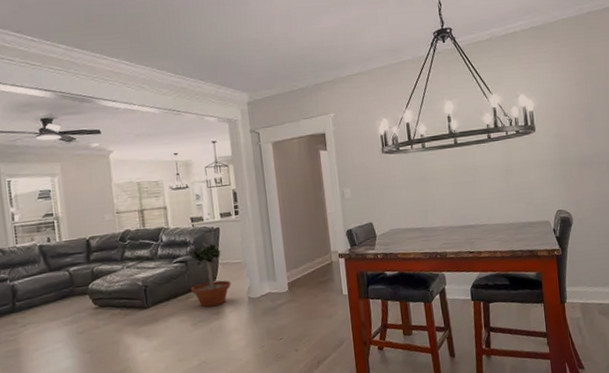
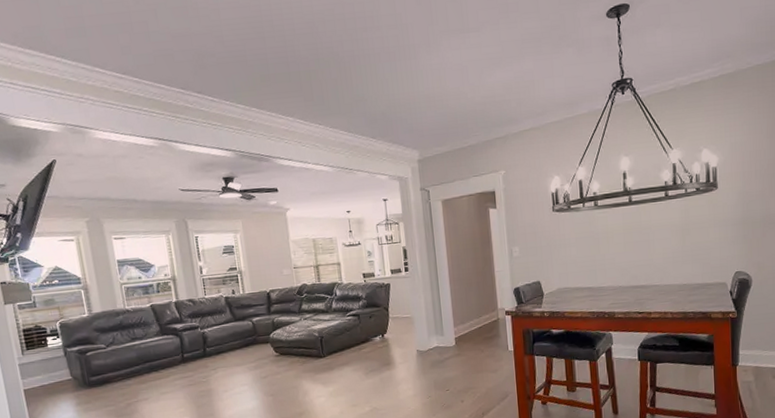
potted tree: present [190,240,231,308] -> none [362,295,401,359]

